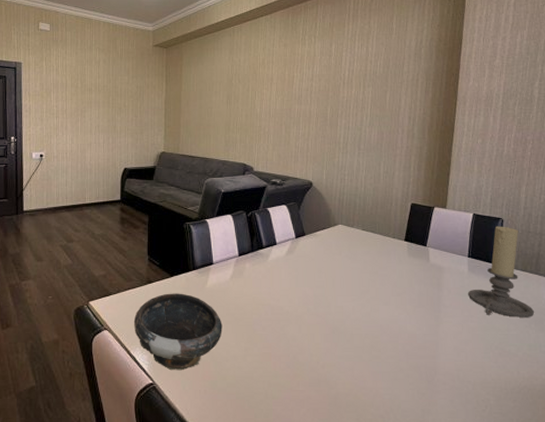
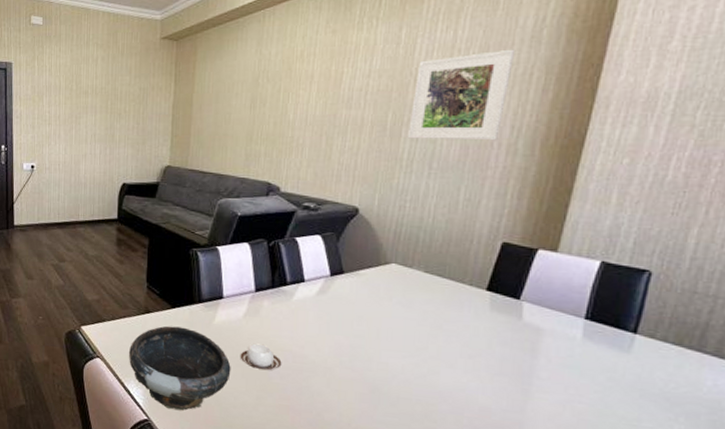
cup: none [229,301,263,324] -> present [240,343,282,371]
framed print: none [341,62,406,128] -> present [407,49,516,141]
candle holder: present [467,226,535,318] -> none [577,280,688,408]

